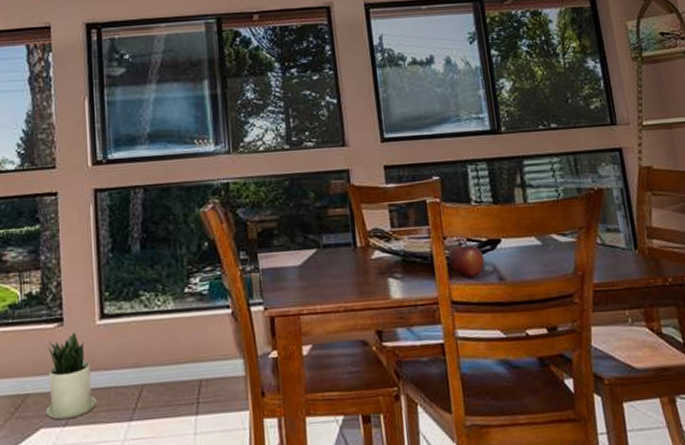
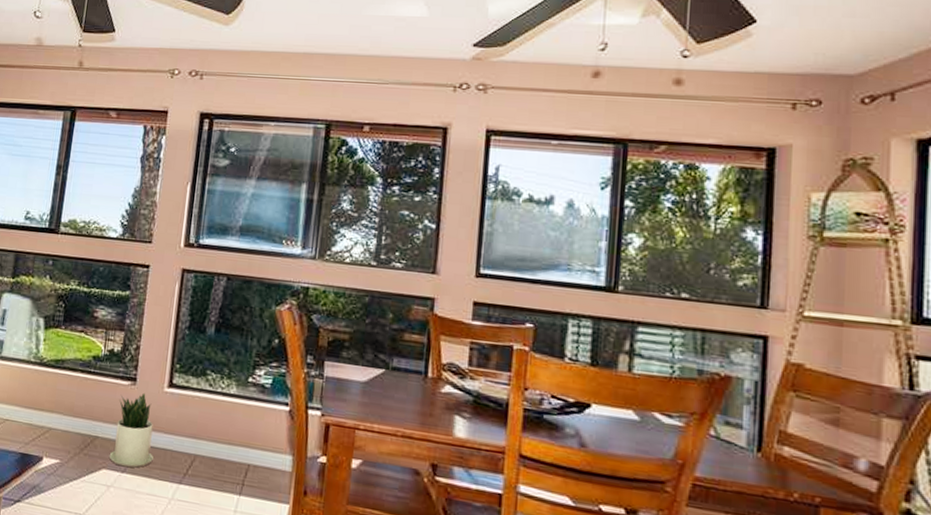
fruit: present [447,244,485,278] -> none [524,398,568,437]

